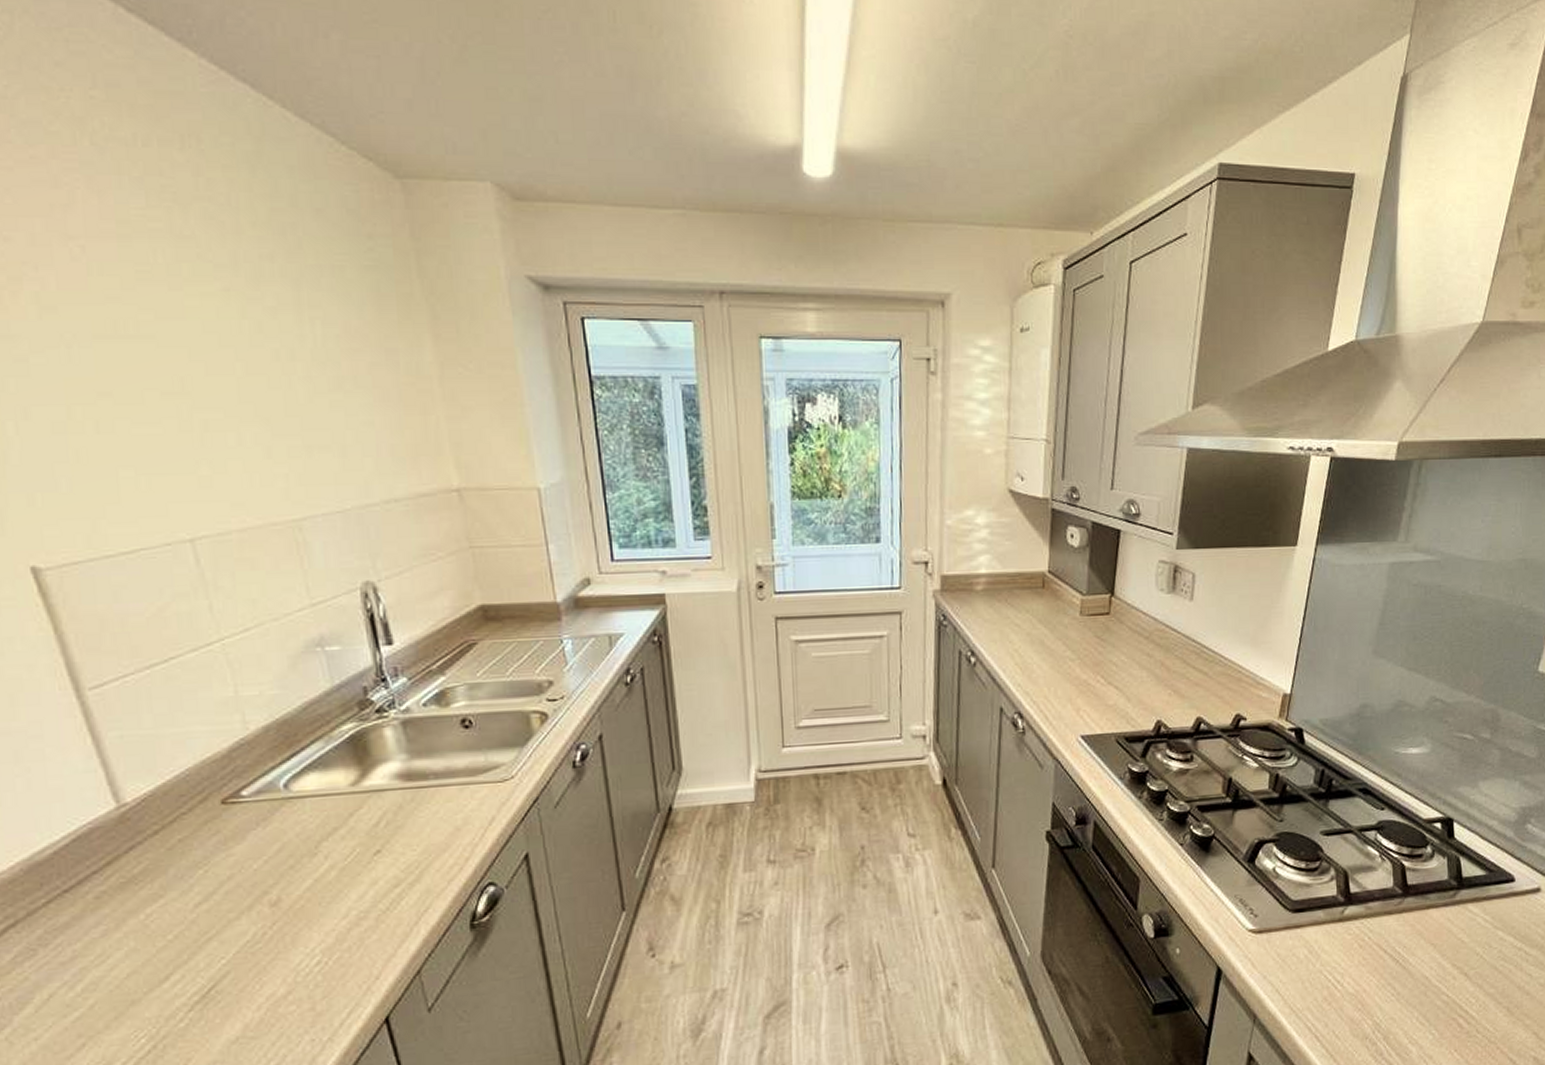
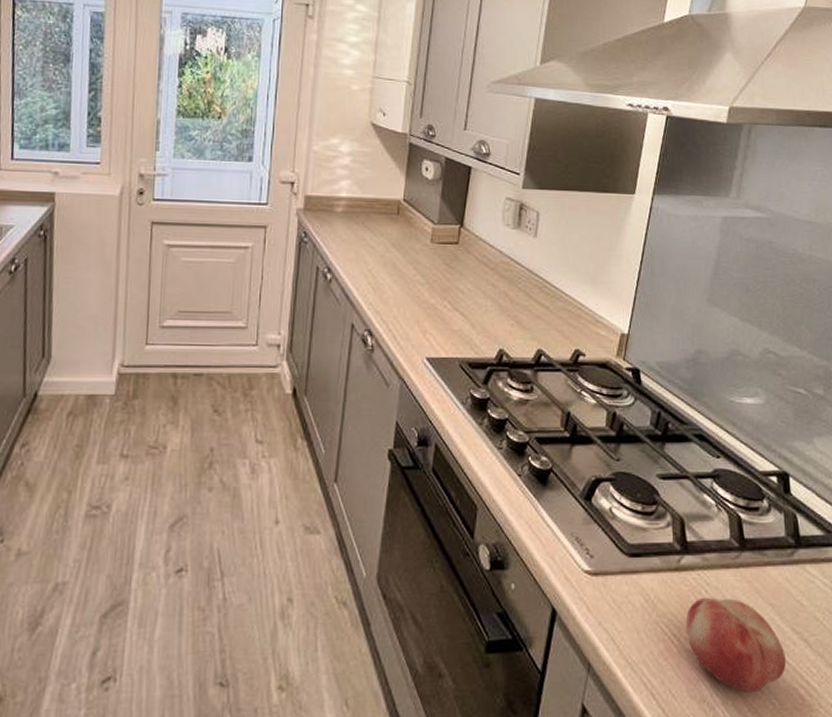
fruit: none [1348,942,1447,1026] -> present [685,597,787,692]

